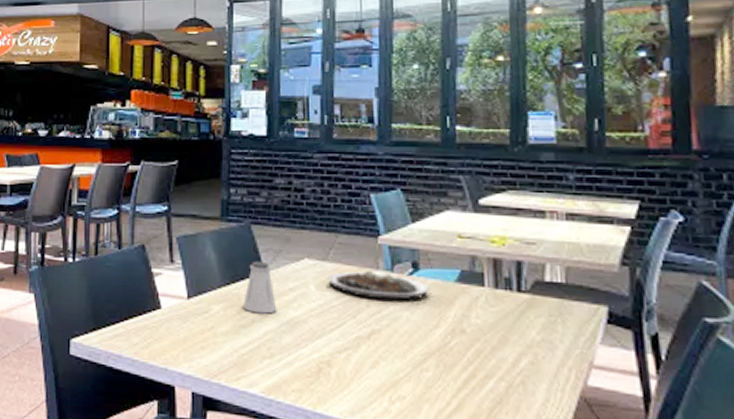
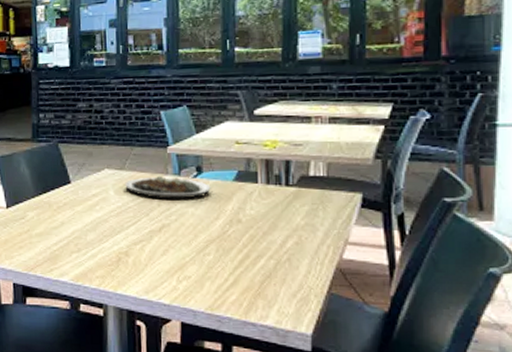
saltshaker: present [242,261,277,314] -> none [53,173,82,217]

